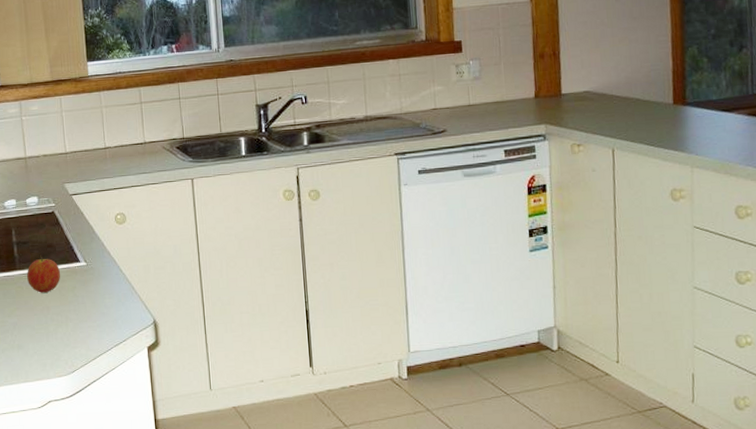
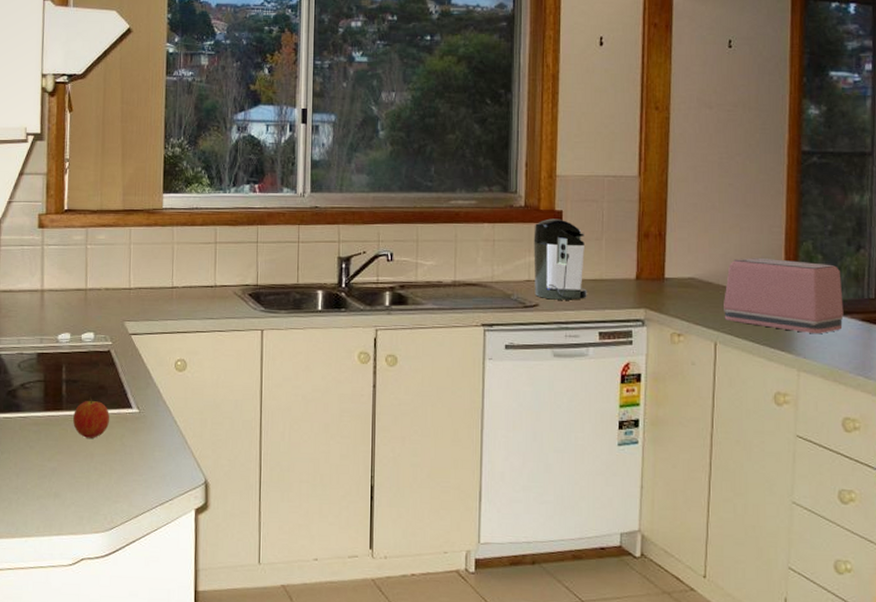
coffee maker: none [436,48,491,125] -> present [533,218,587,300]
toaster: none [618,66,731,132] -> present [724,257,844,333]

